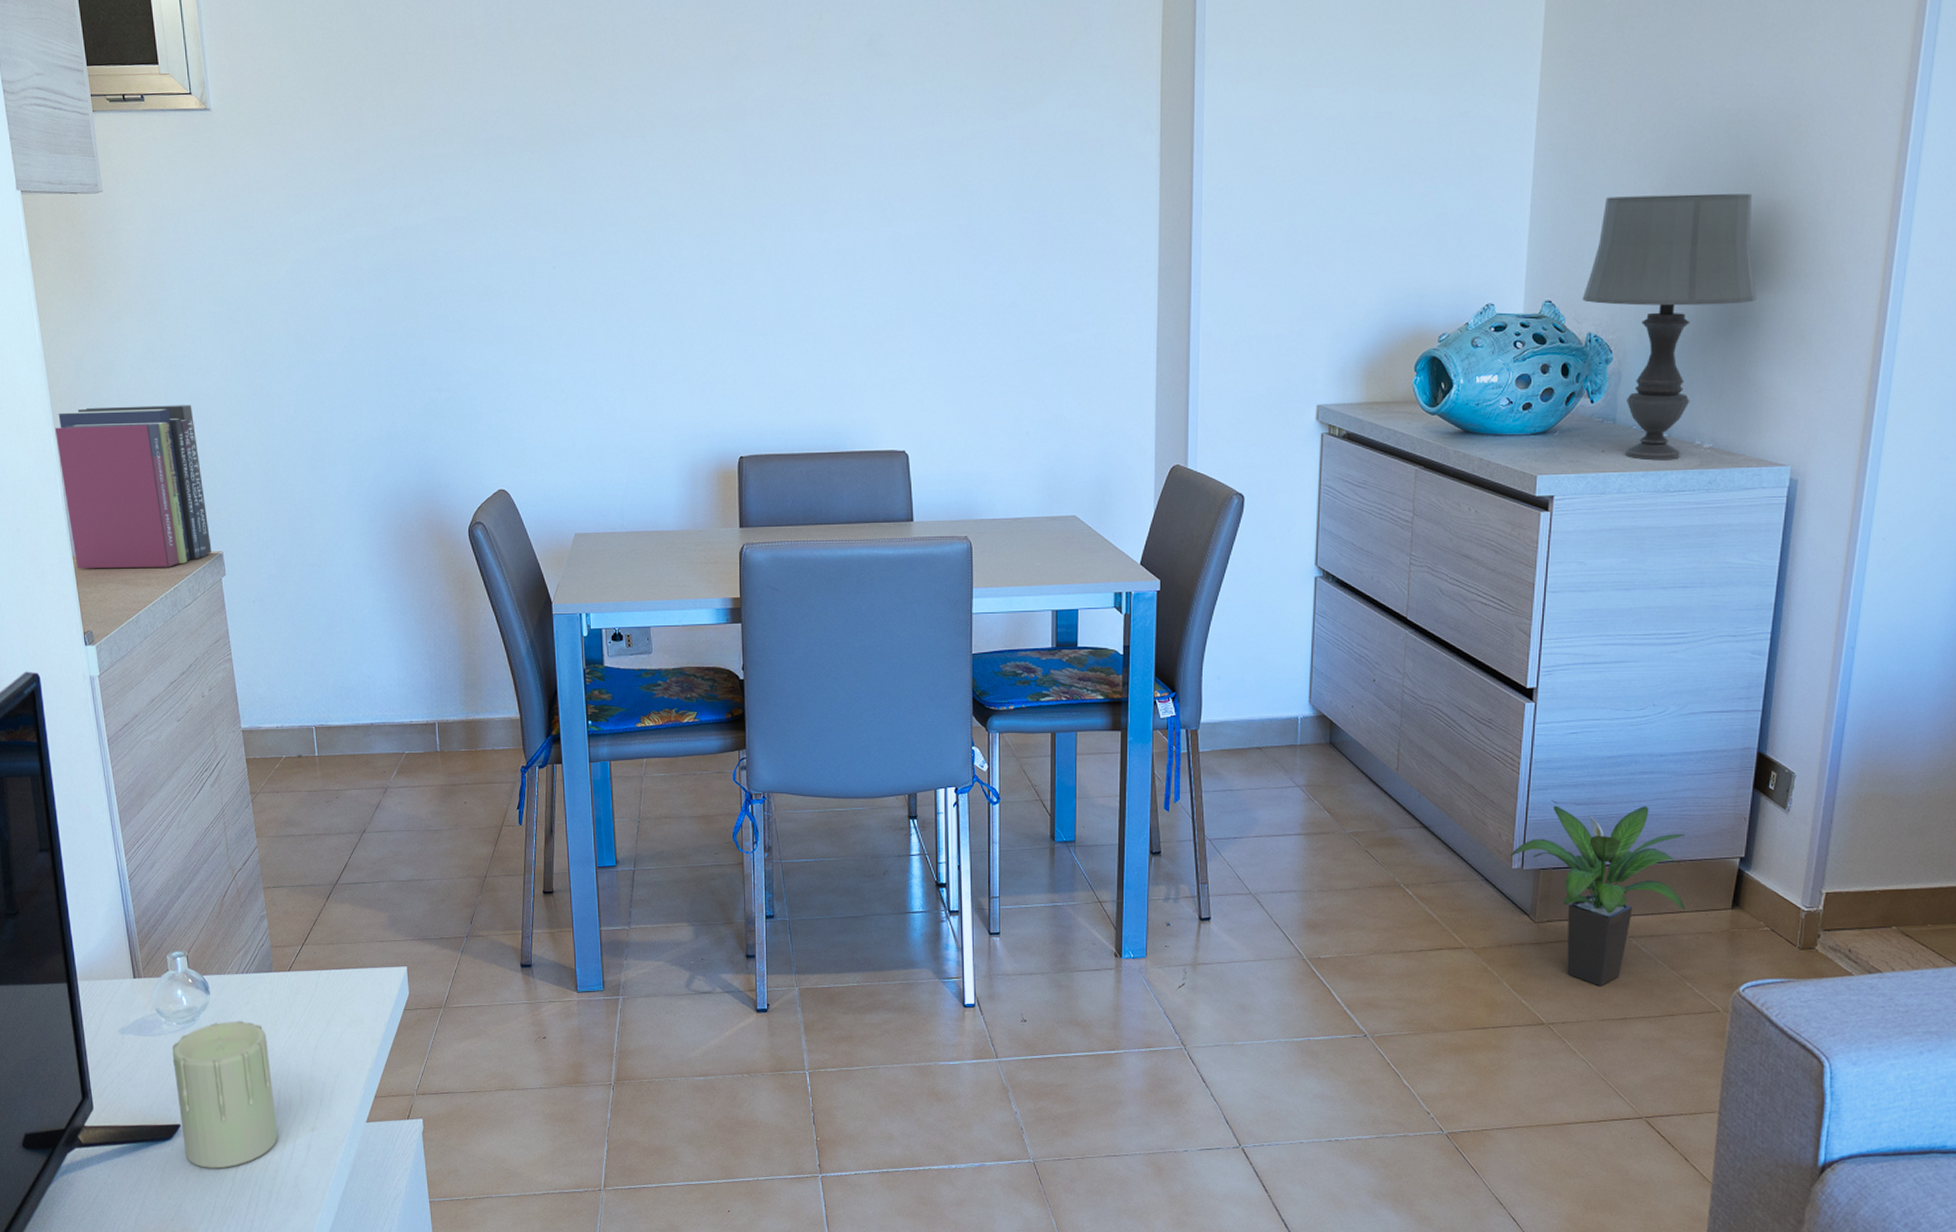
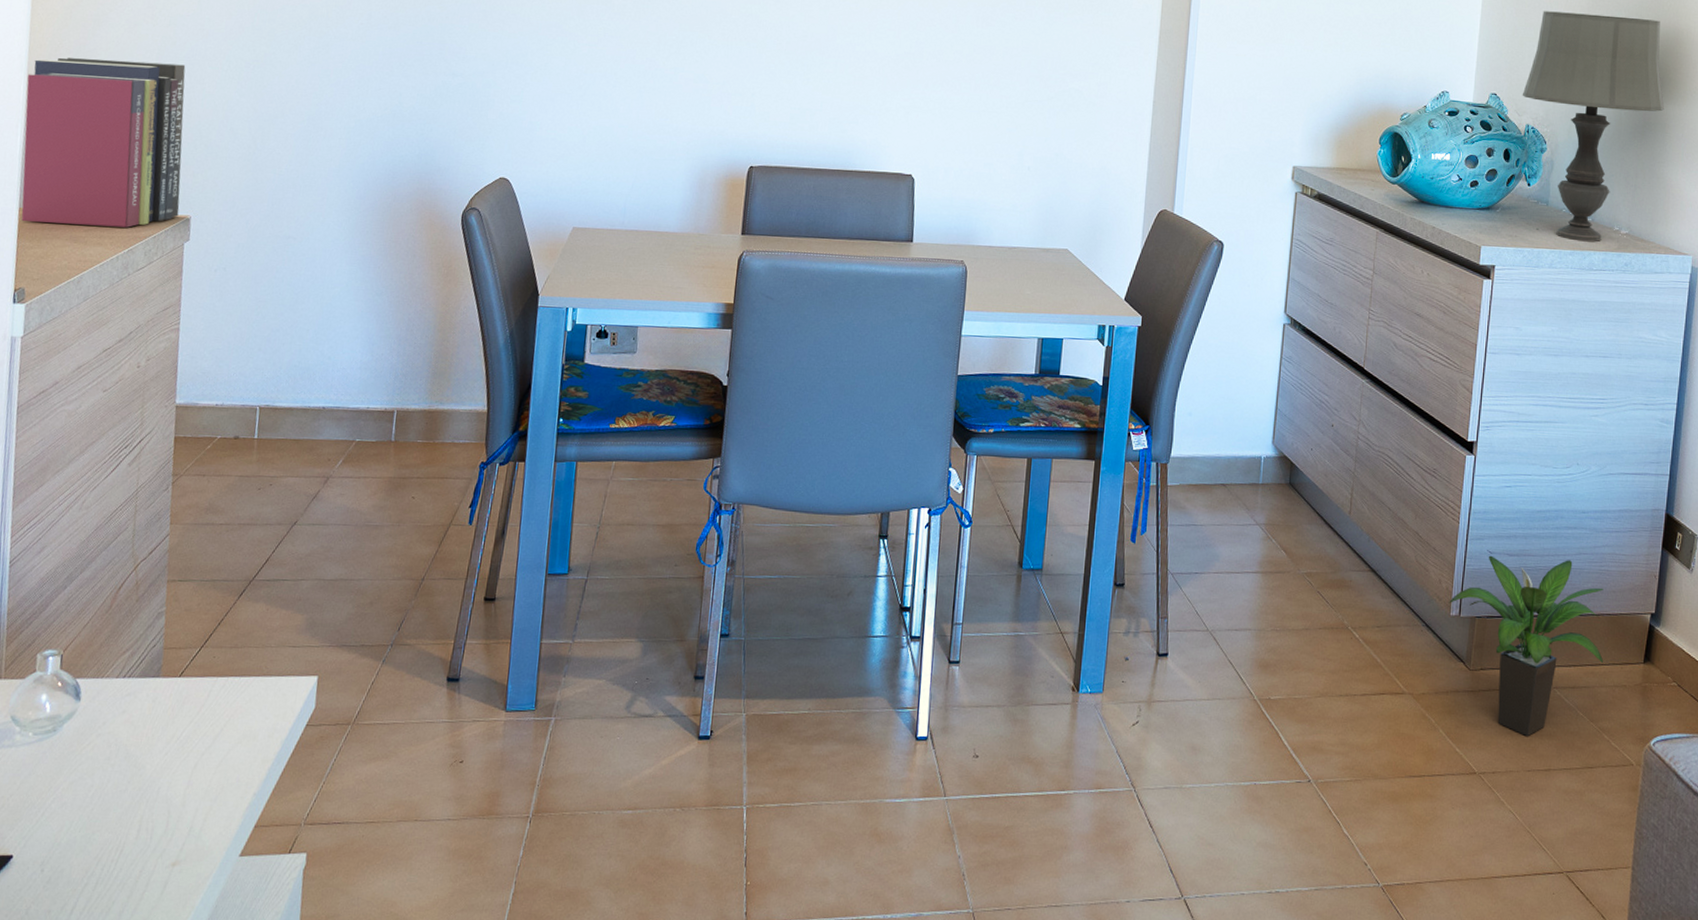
candle: present [172,1021,278,1169] -> none [11,733,139,910]

